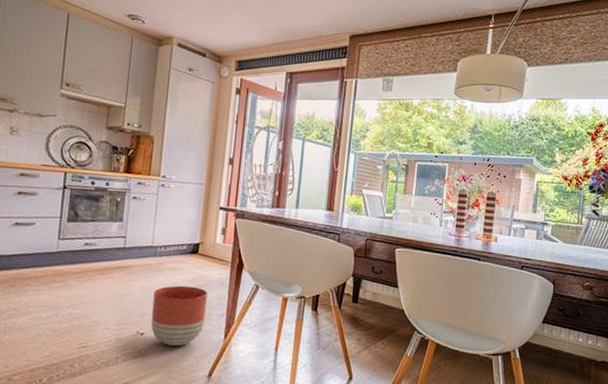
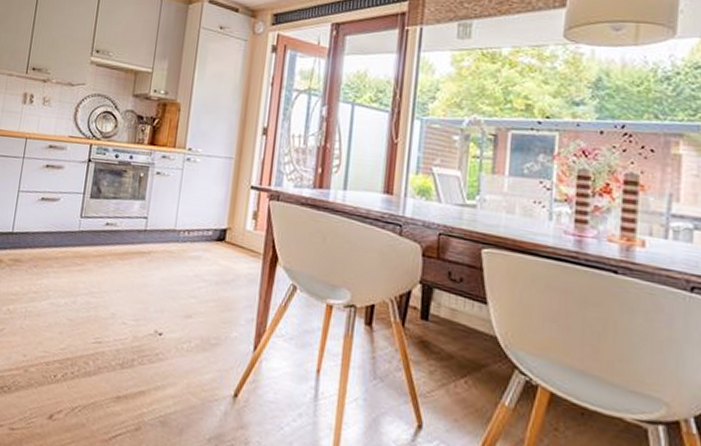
planter: present [150,285,208,346] -> none [170,278,235,354]

